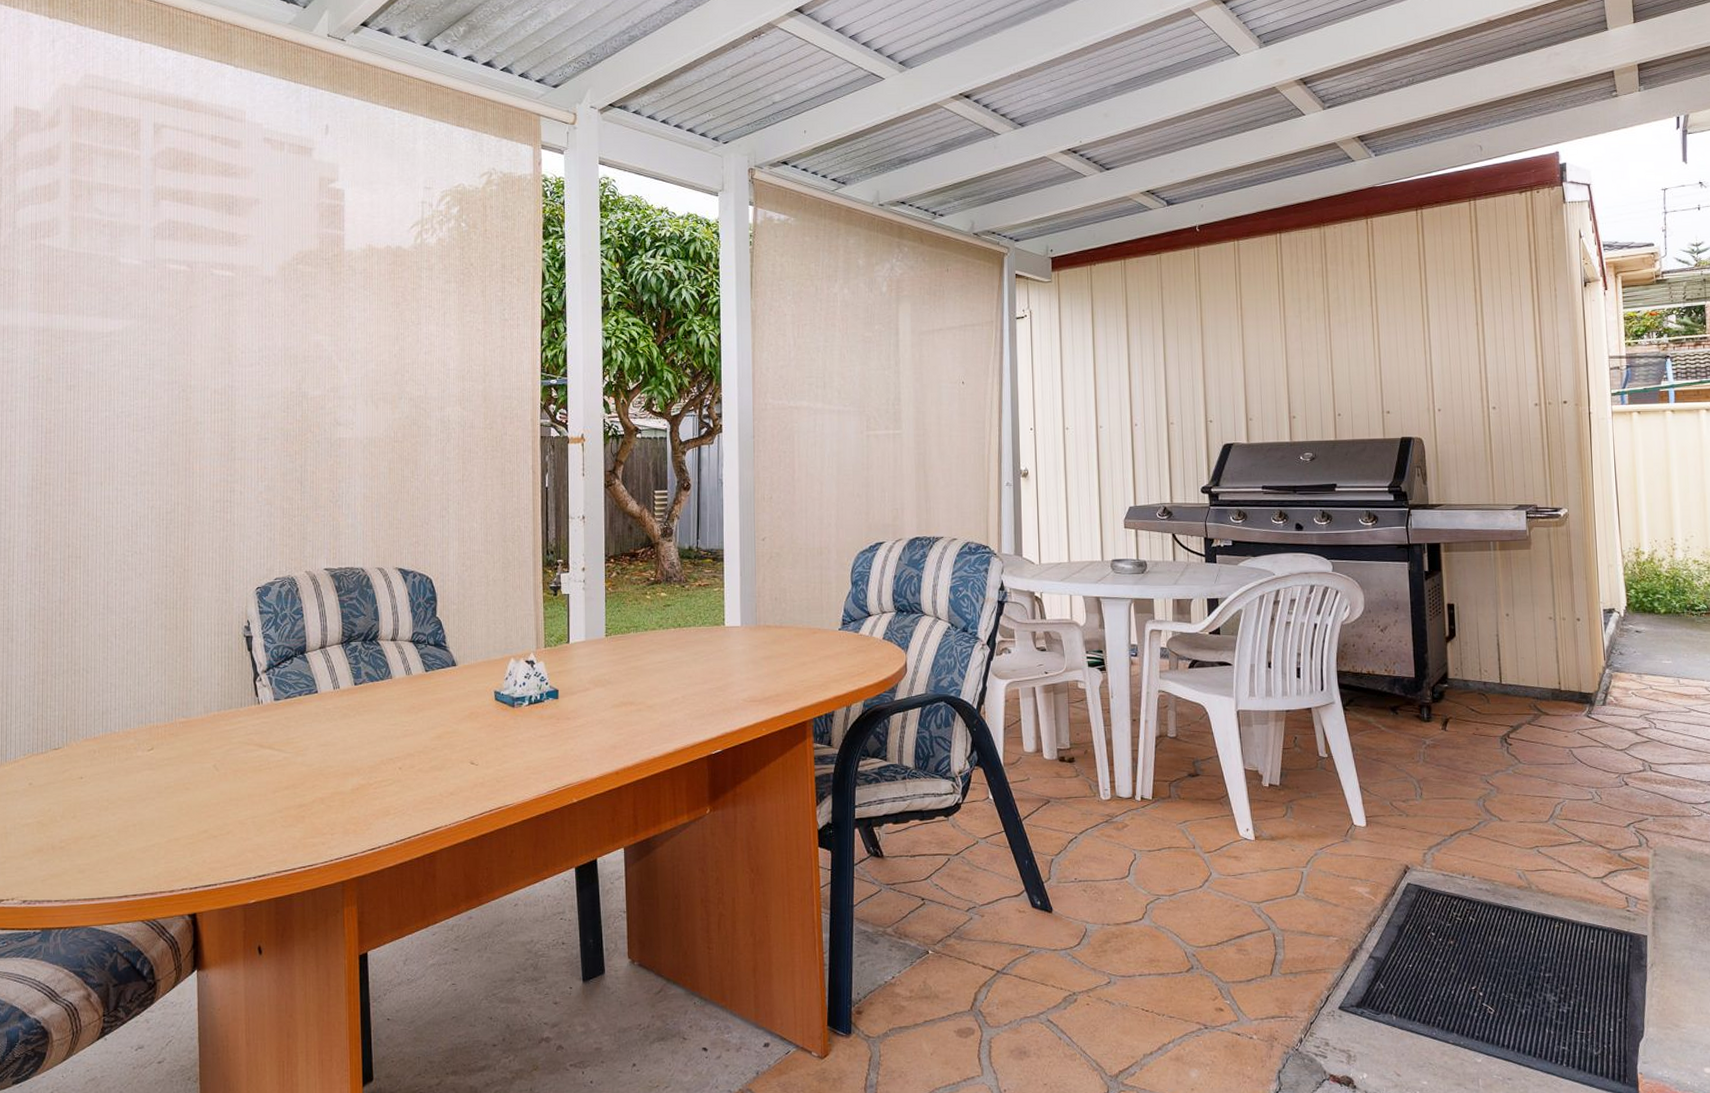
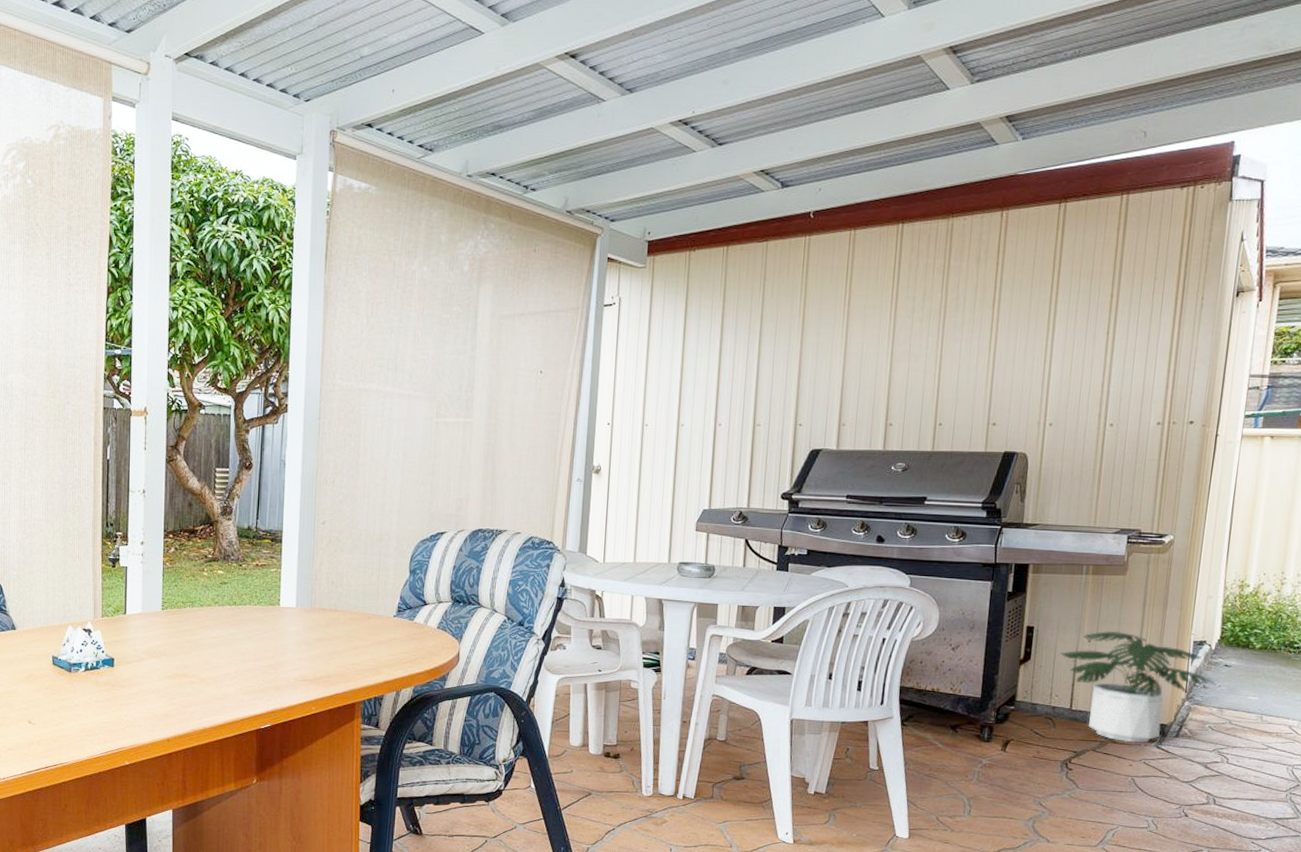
potted plant: none [1482,603,1632,714] -> present [1059,630,1217,743]

